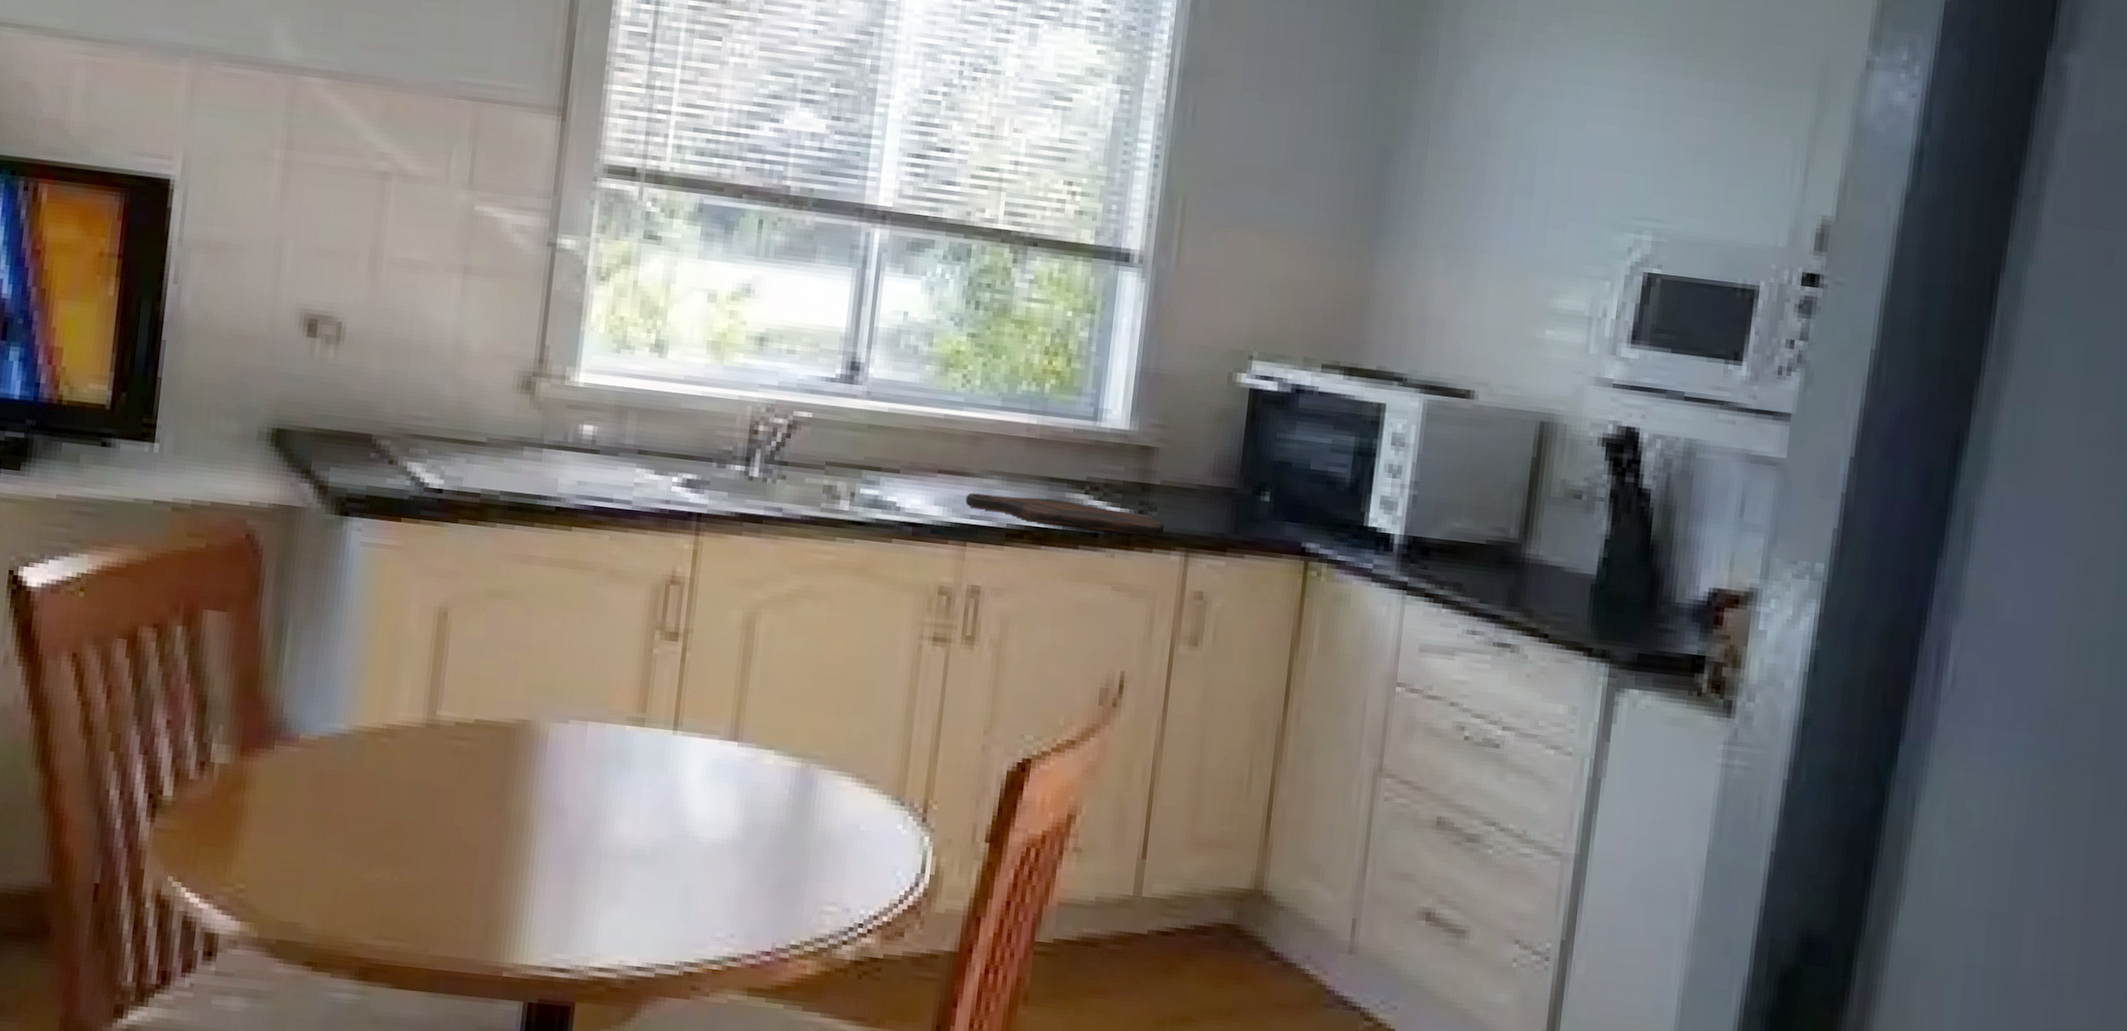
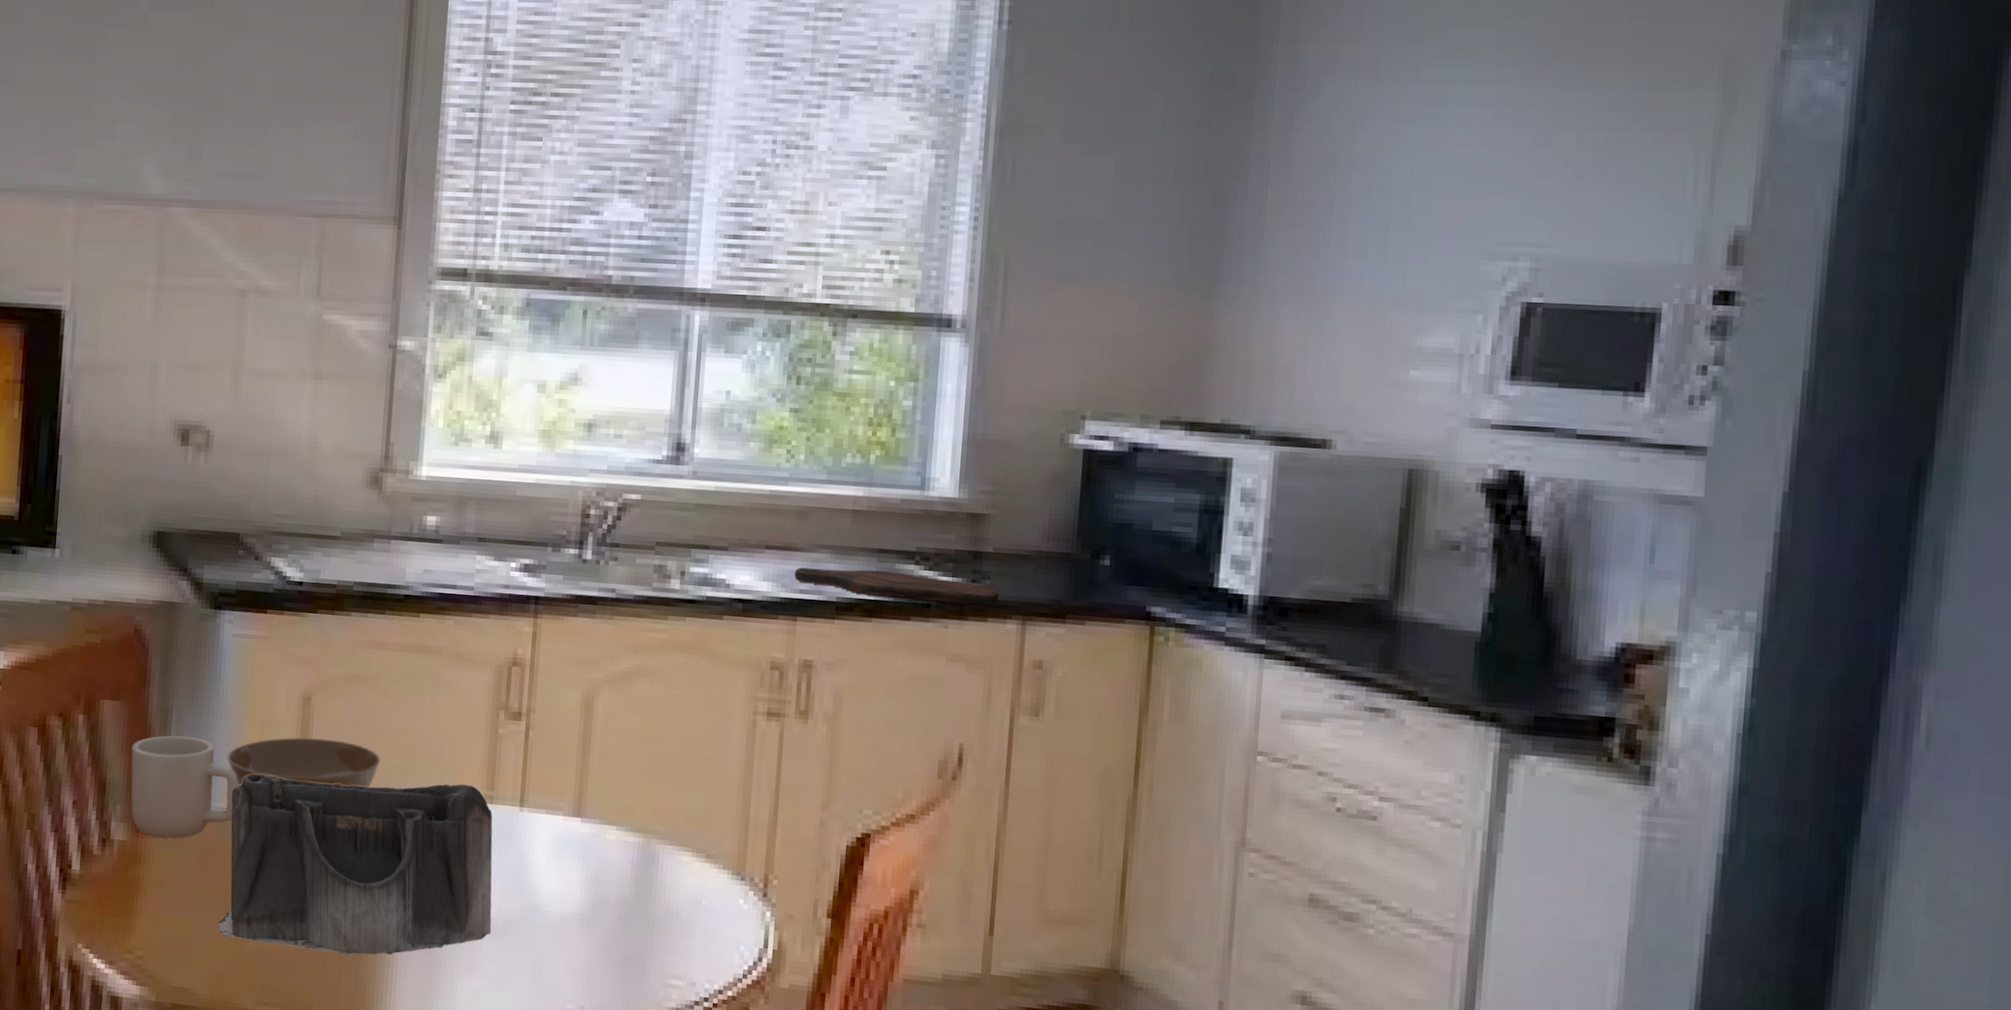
mug: none [235,650,362,762] -> present [130,735,238,839]
saddlebag: none [332,692,644,886] -> present [217,773,493,955]
bowl: none [350,654,524,710] -> present [227,737,381,788]

